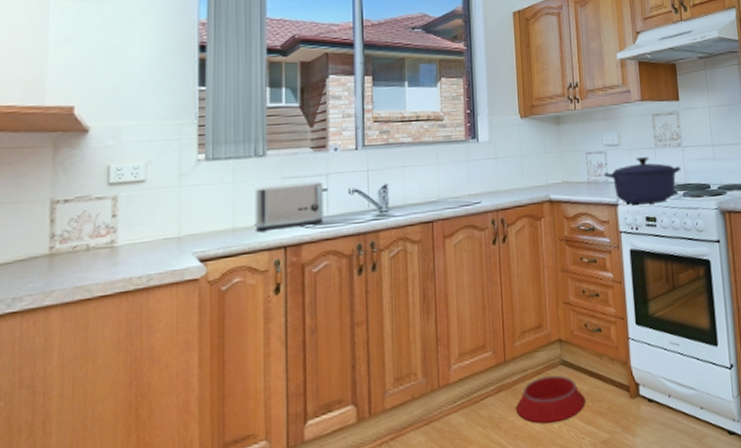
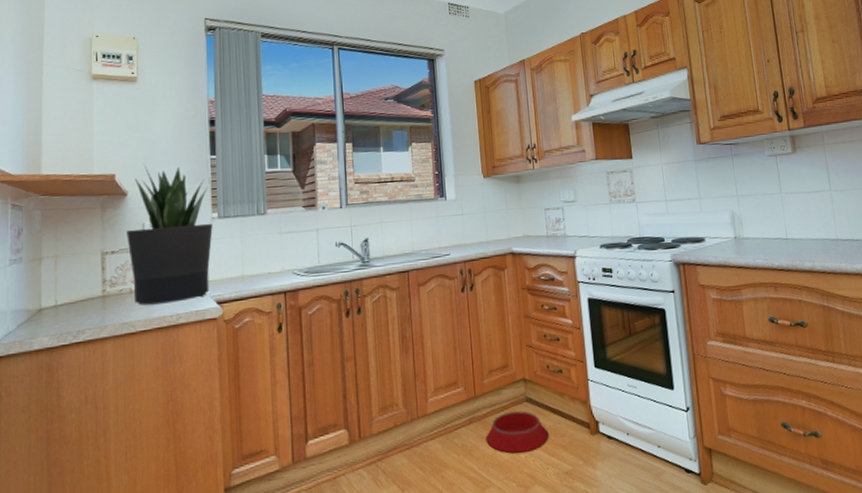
planter: none [85,96,198,266] -> present [126,165,213,306]
toaster: present [254,181,328,233] -> none [258,236,318,280]
cooking pot: present [603,156,681,205] -> none [561,211,636,257]

